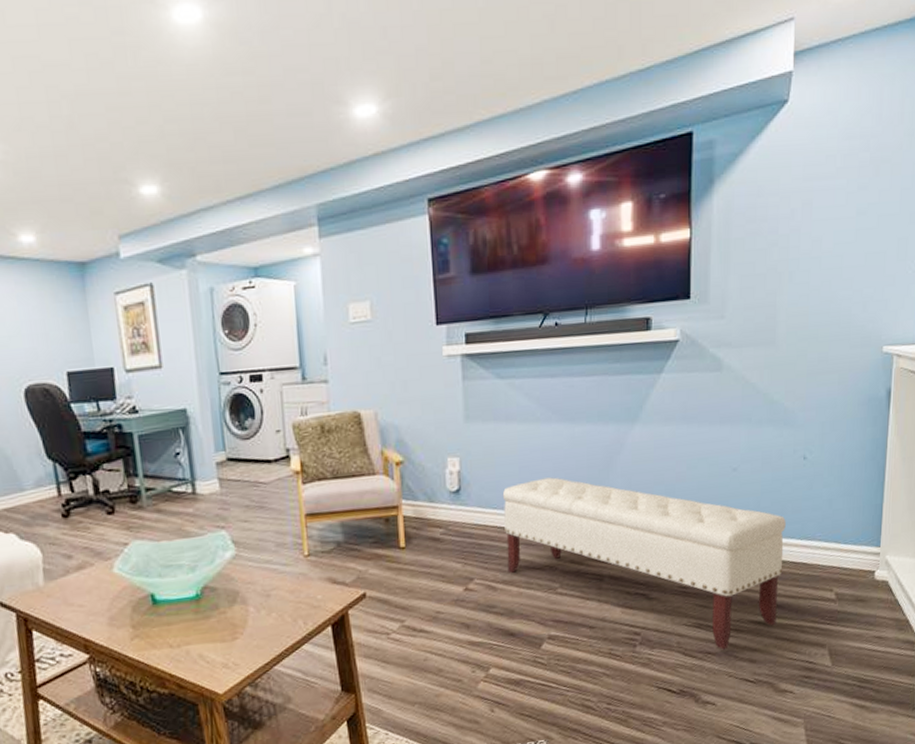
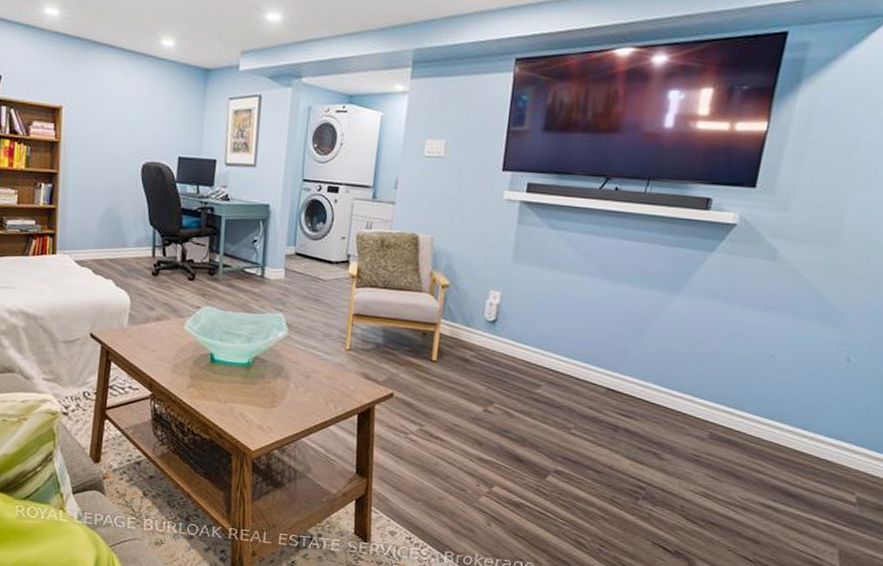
bench: present [502,477,786,650] -> none [527,326,817,524]

